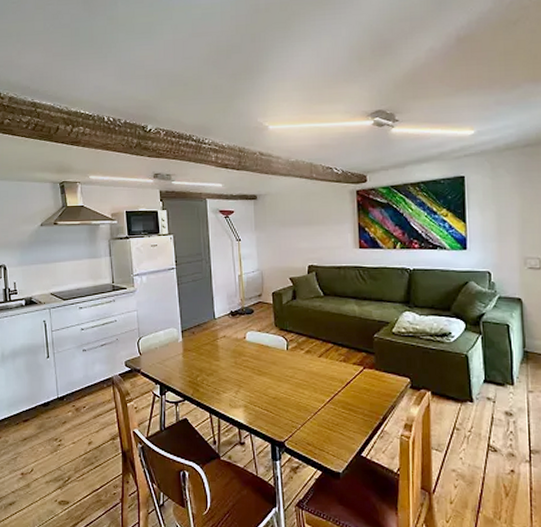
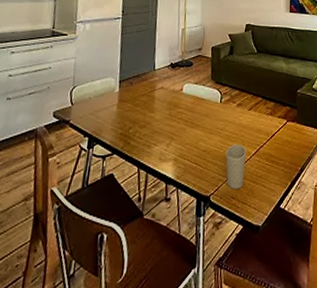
cup: none [297,391,320,436] -> present [225,144,246,189]

